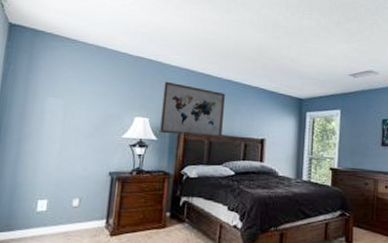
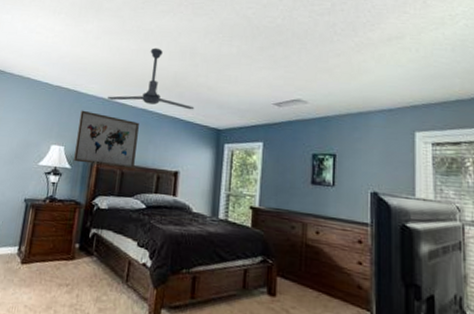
ceiling fan: none [191,19,278,81] -> present [107,48,195,110]

